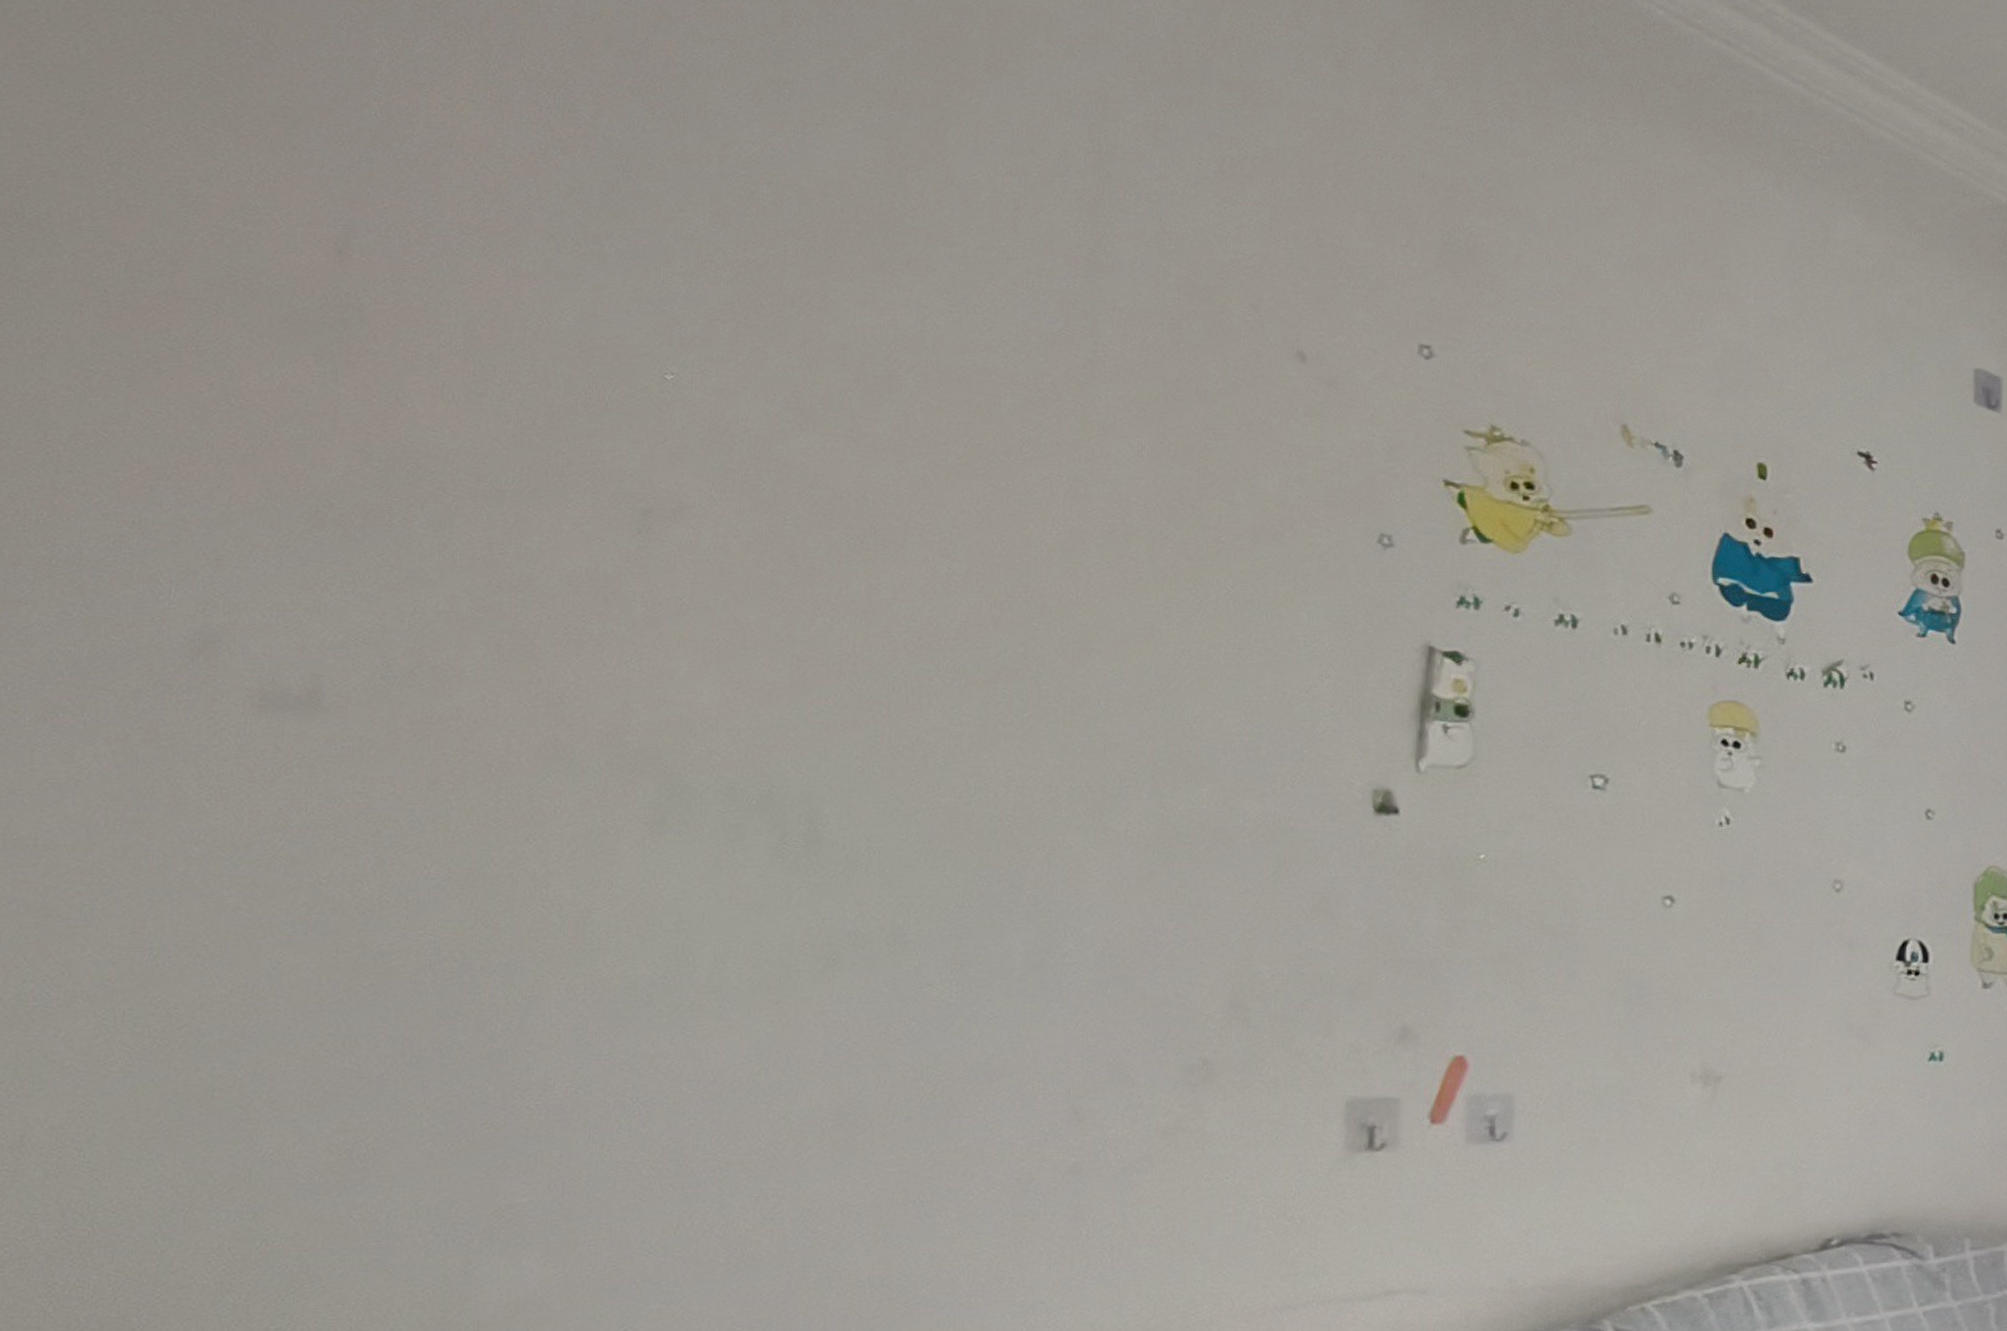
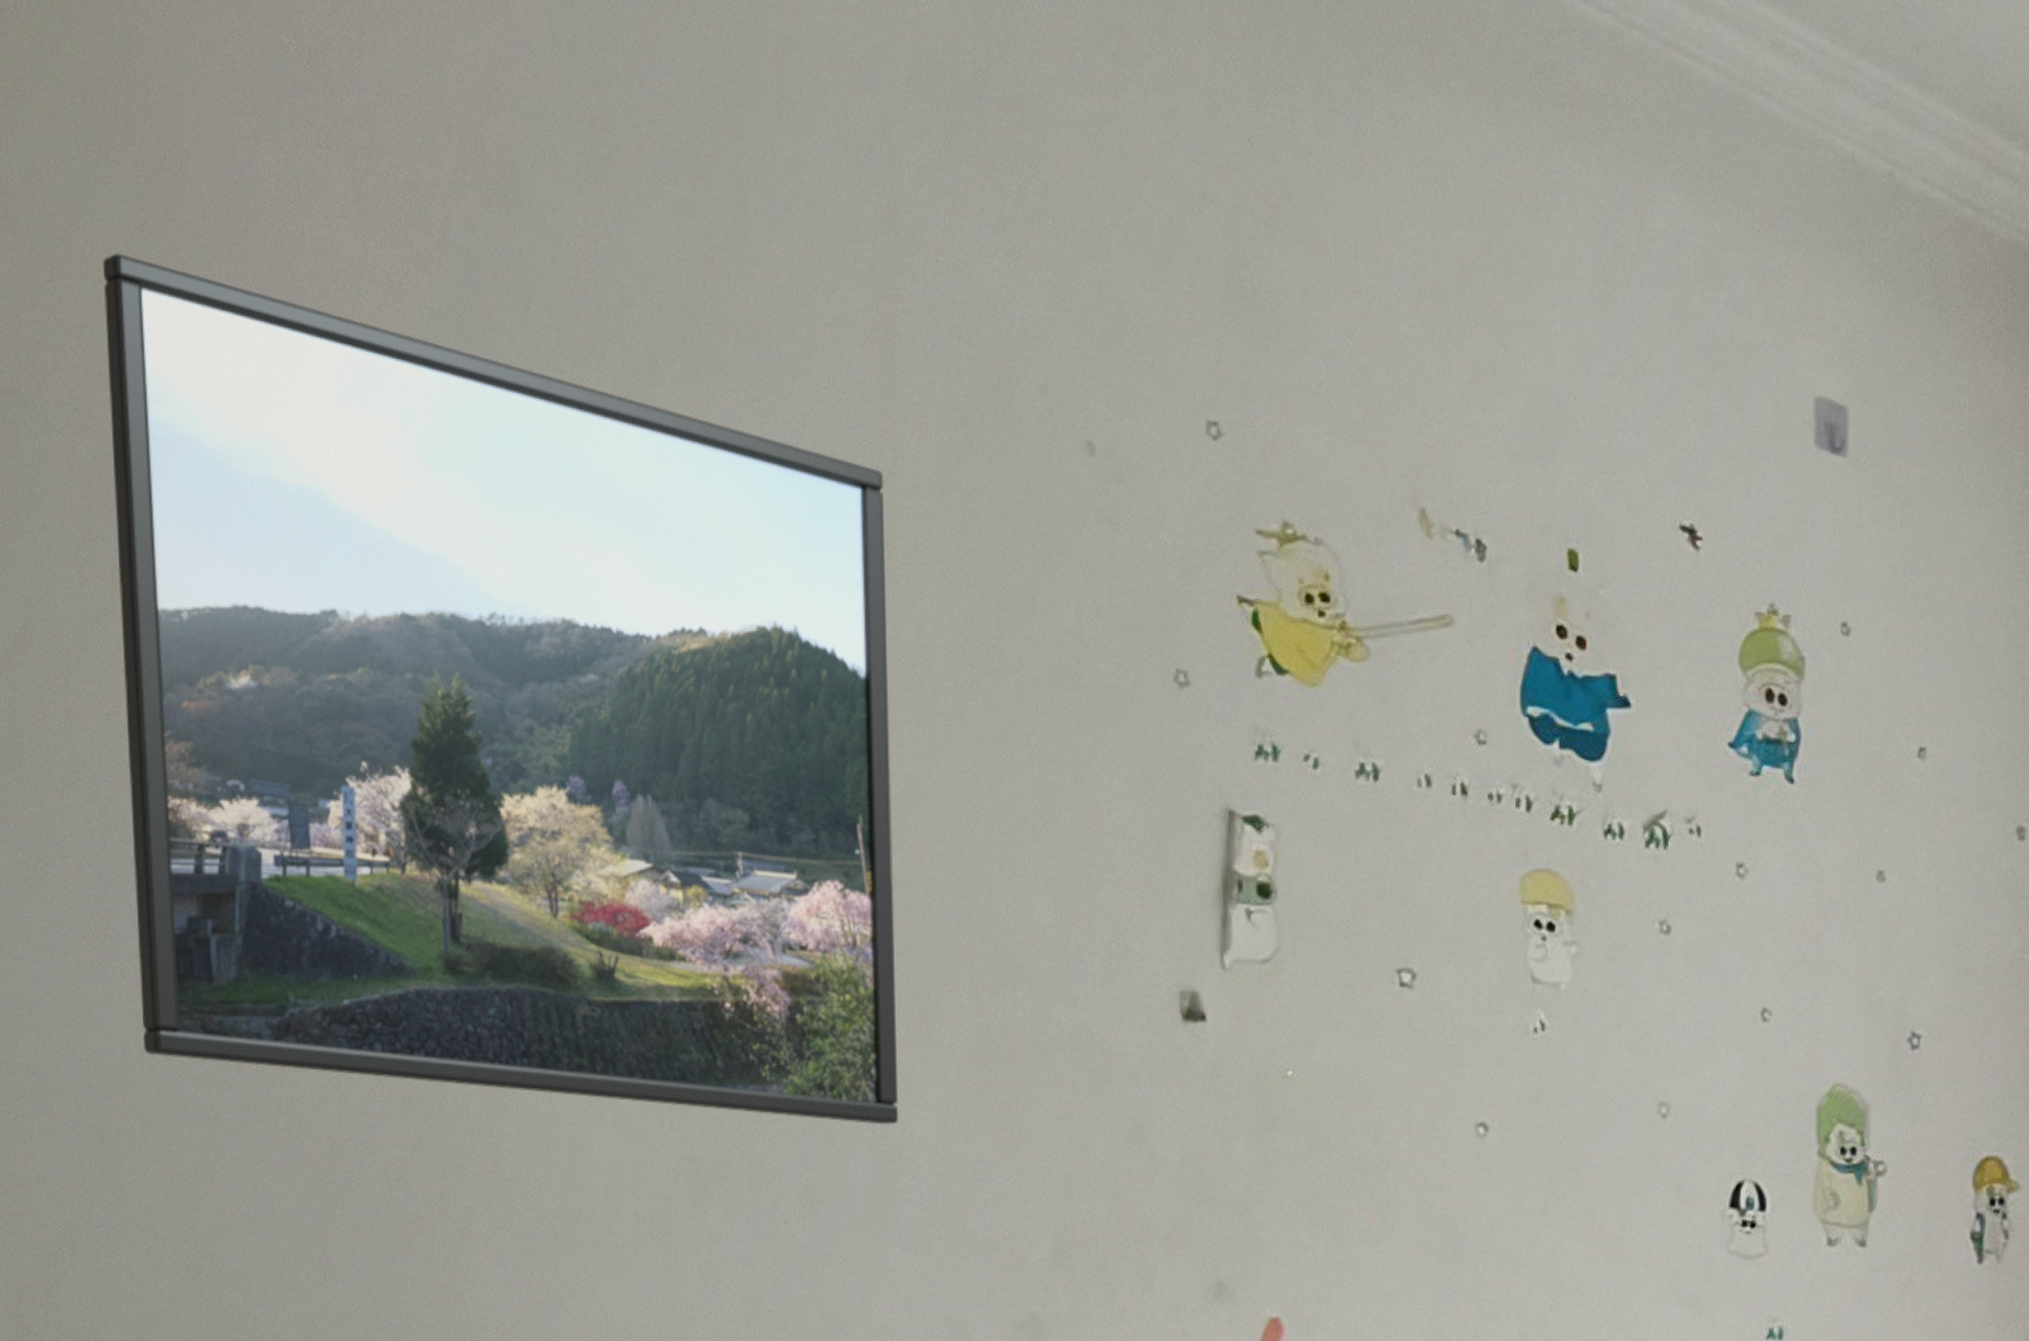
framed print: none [116,102,1083,900] -> present [103,252,899,1125]

